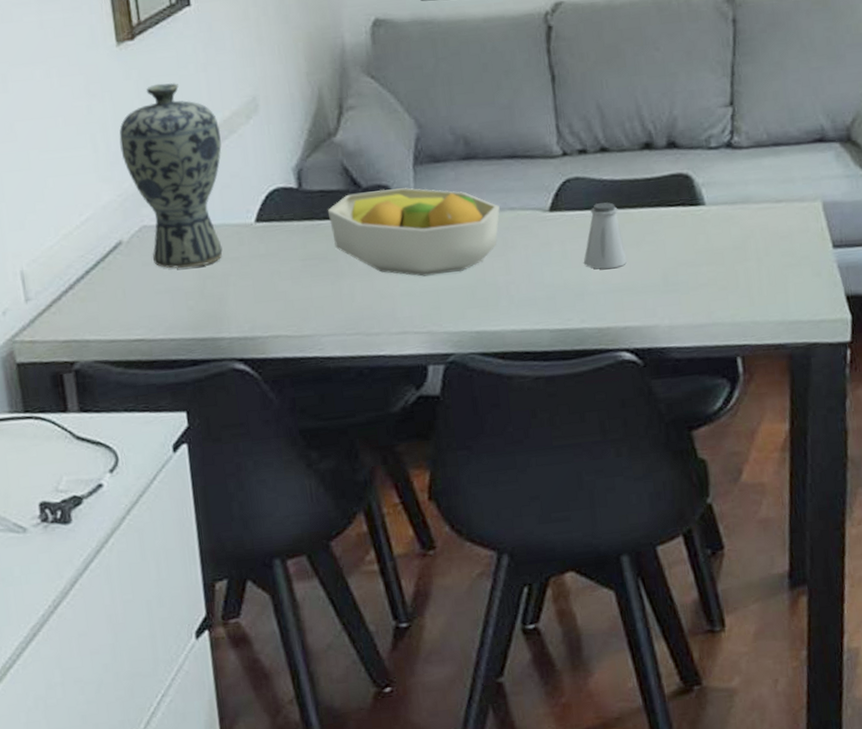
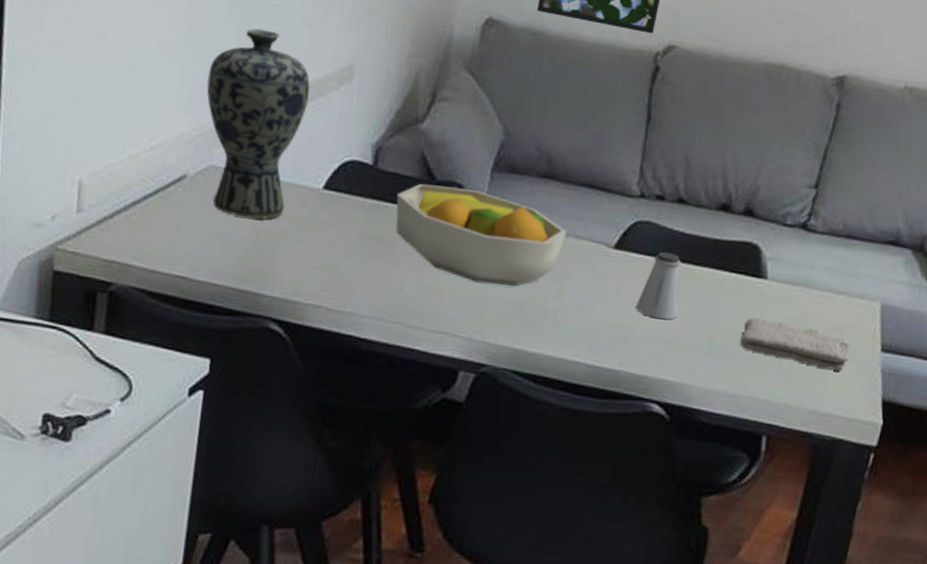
washcloth: none [693,241,804,279] -> present [740,317,851,372]

